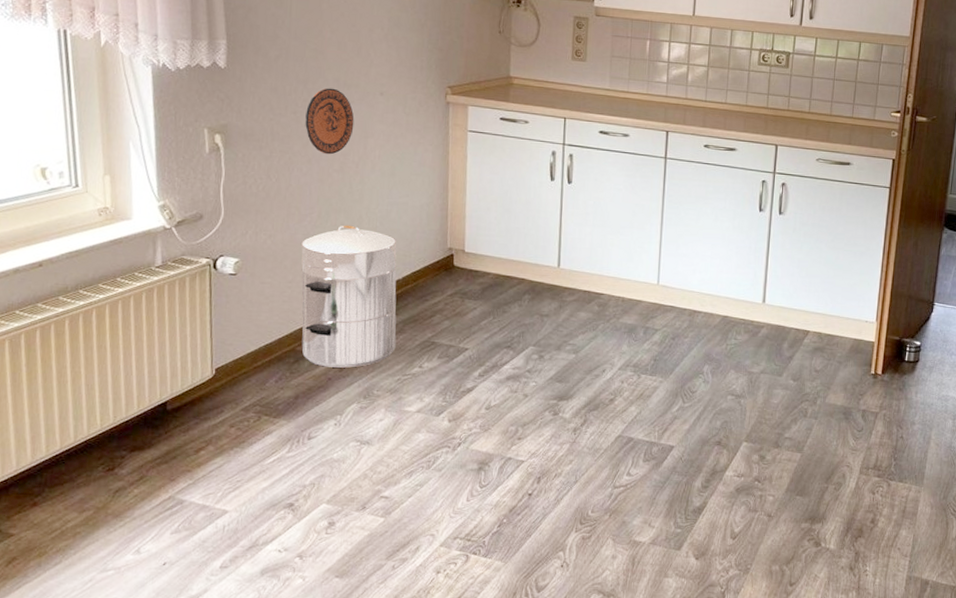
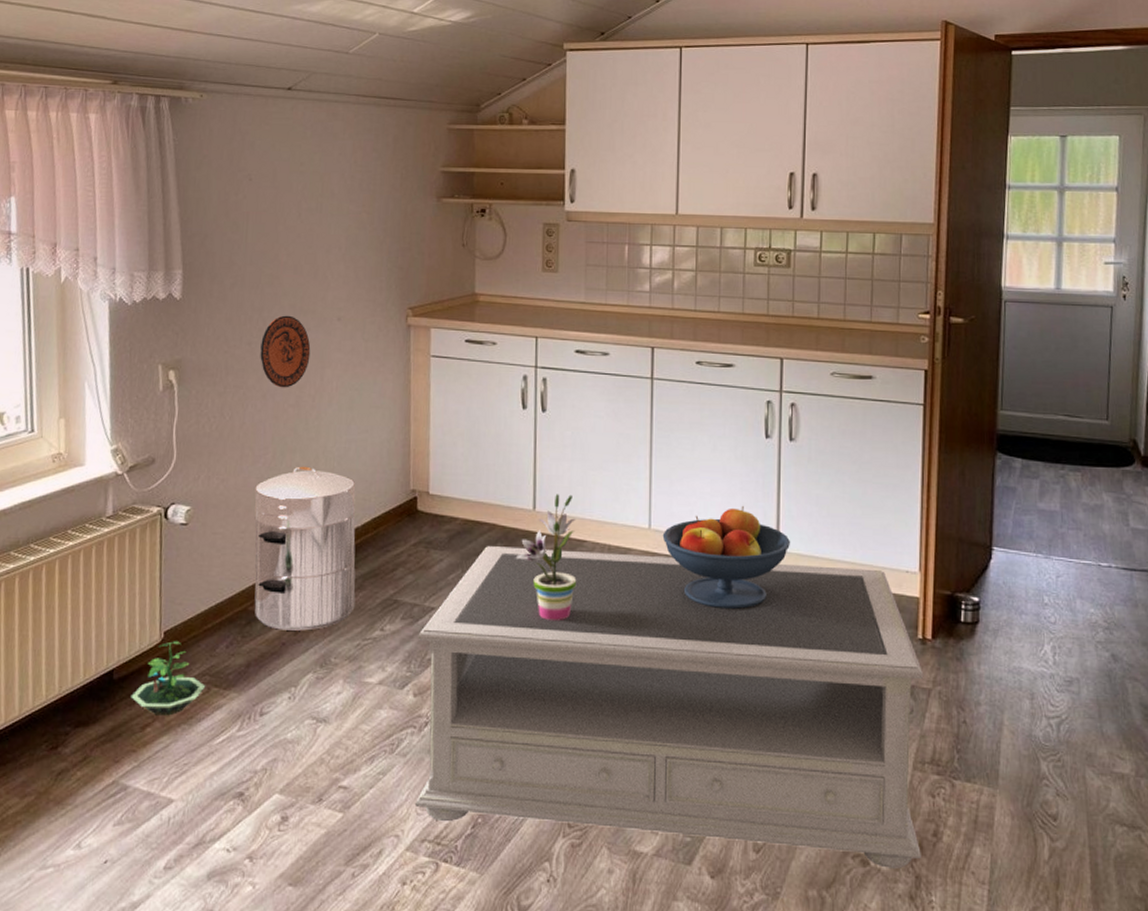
terrarium: none [184,377,257,441] -> present [131,641,206,716]
coffee table: none [448,297,874,547] -> present [414,546,924,868]
potted plant: none [542,254,595,359] -> present [516,494,577,620]
fruit bowl: none [668,266,775,350] -> present [662,505,791,609]

